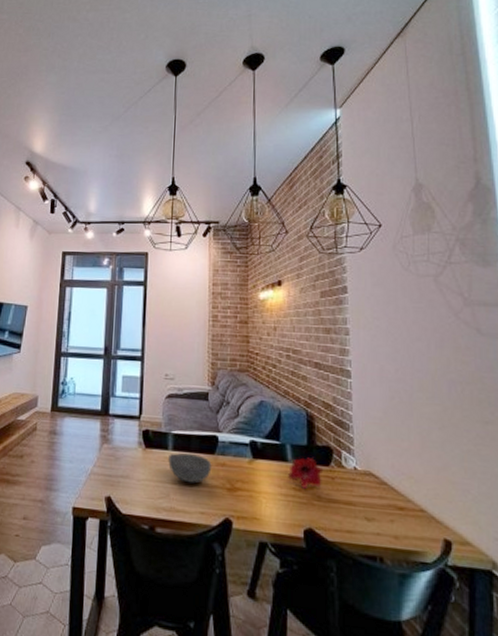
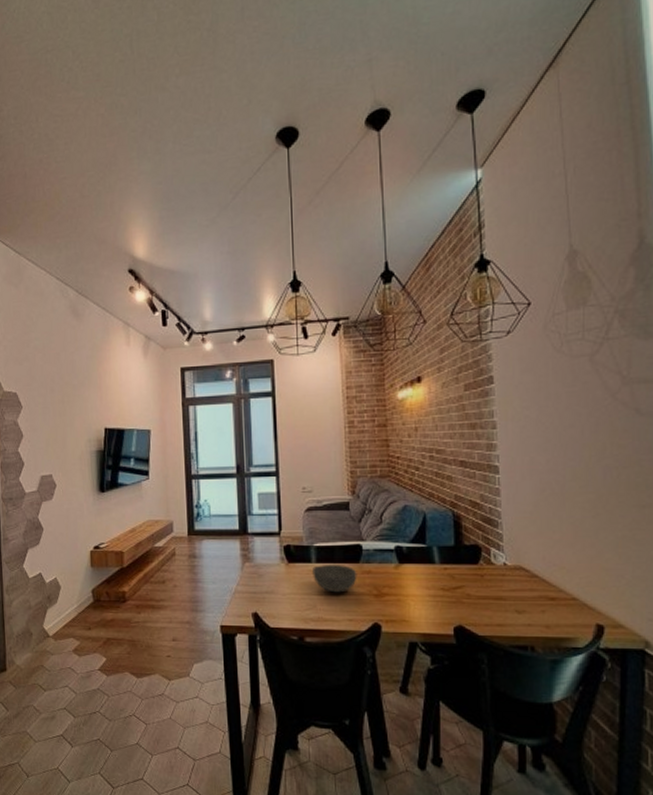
flower: present [288,457,324,489] -> none [436,556,473,588]

